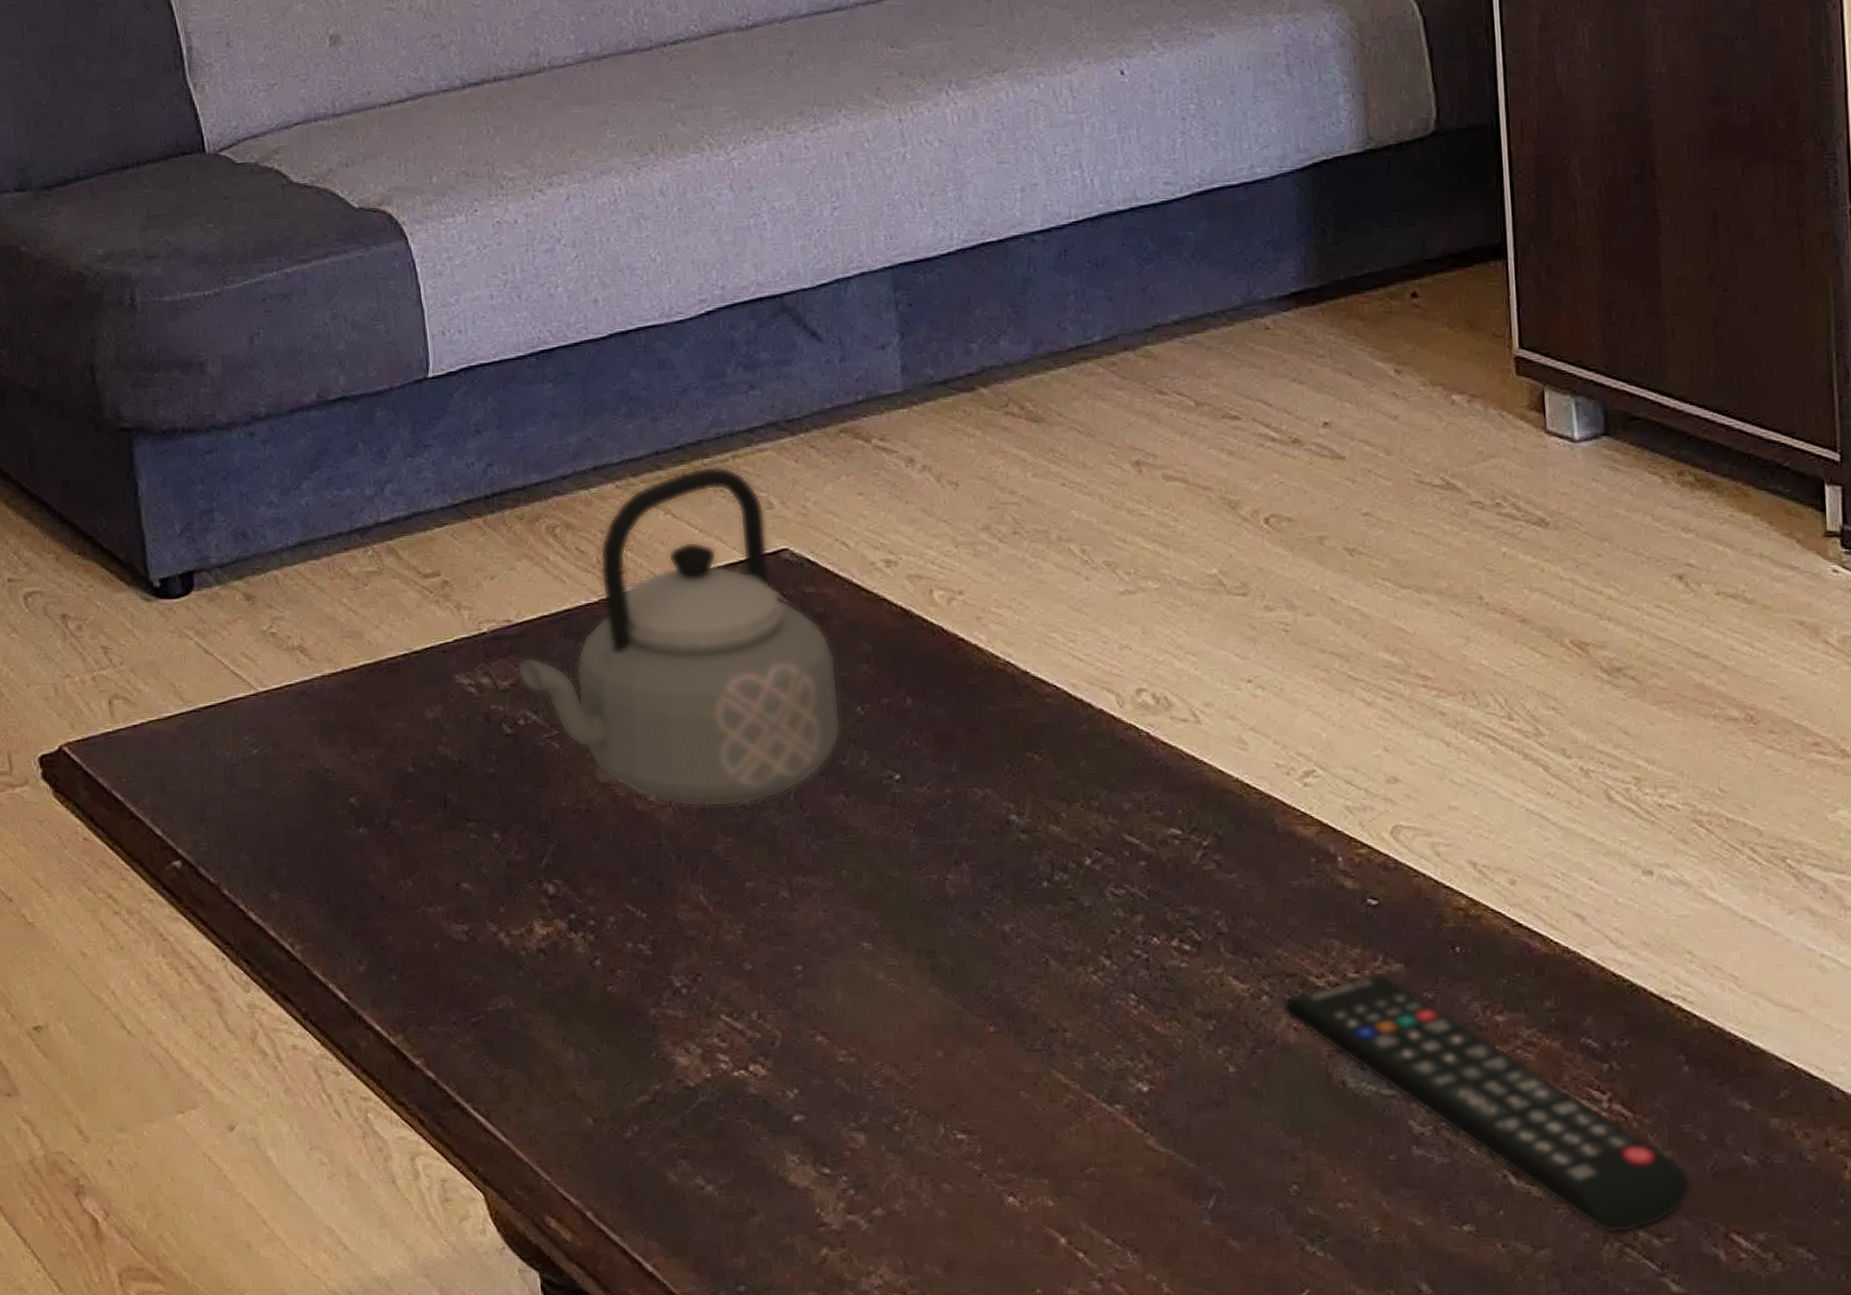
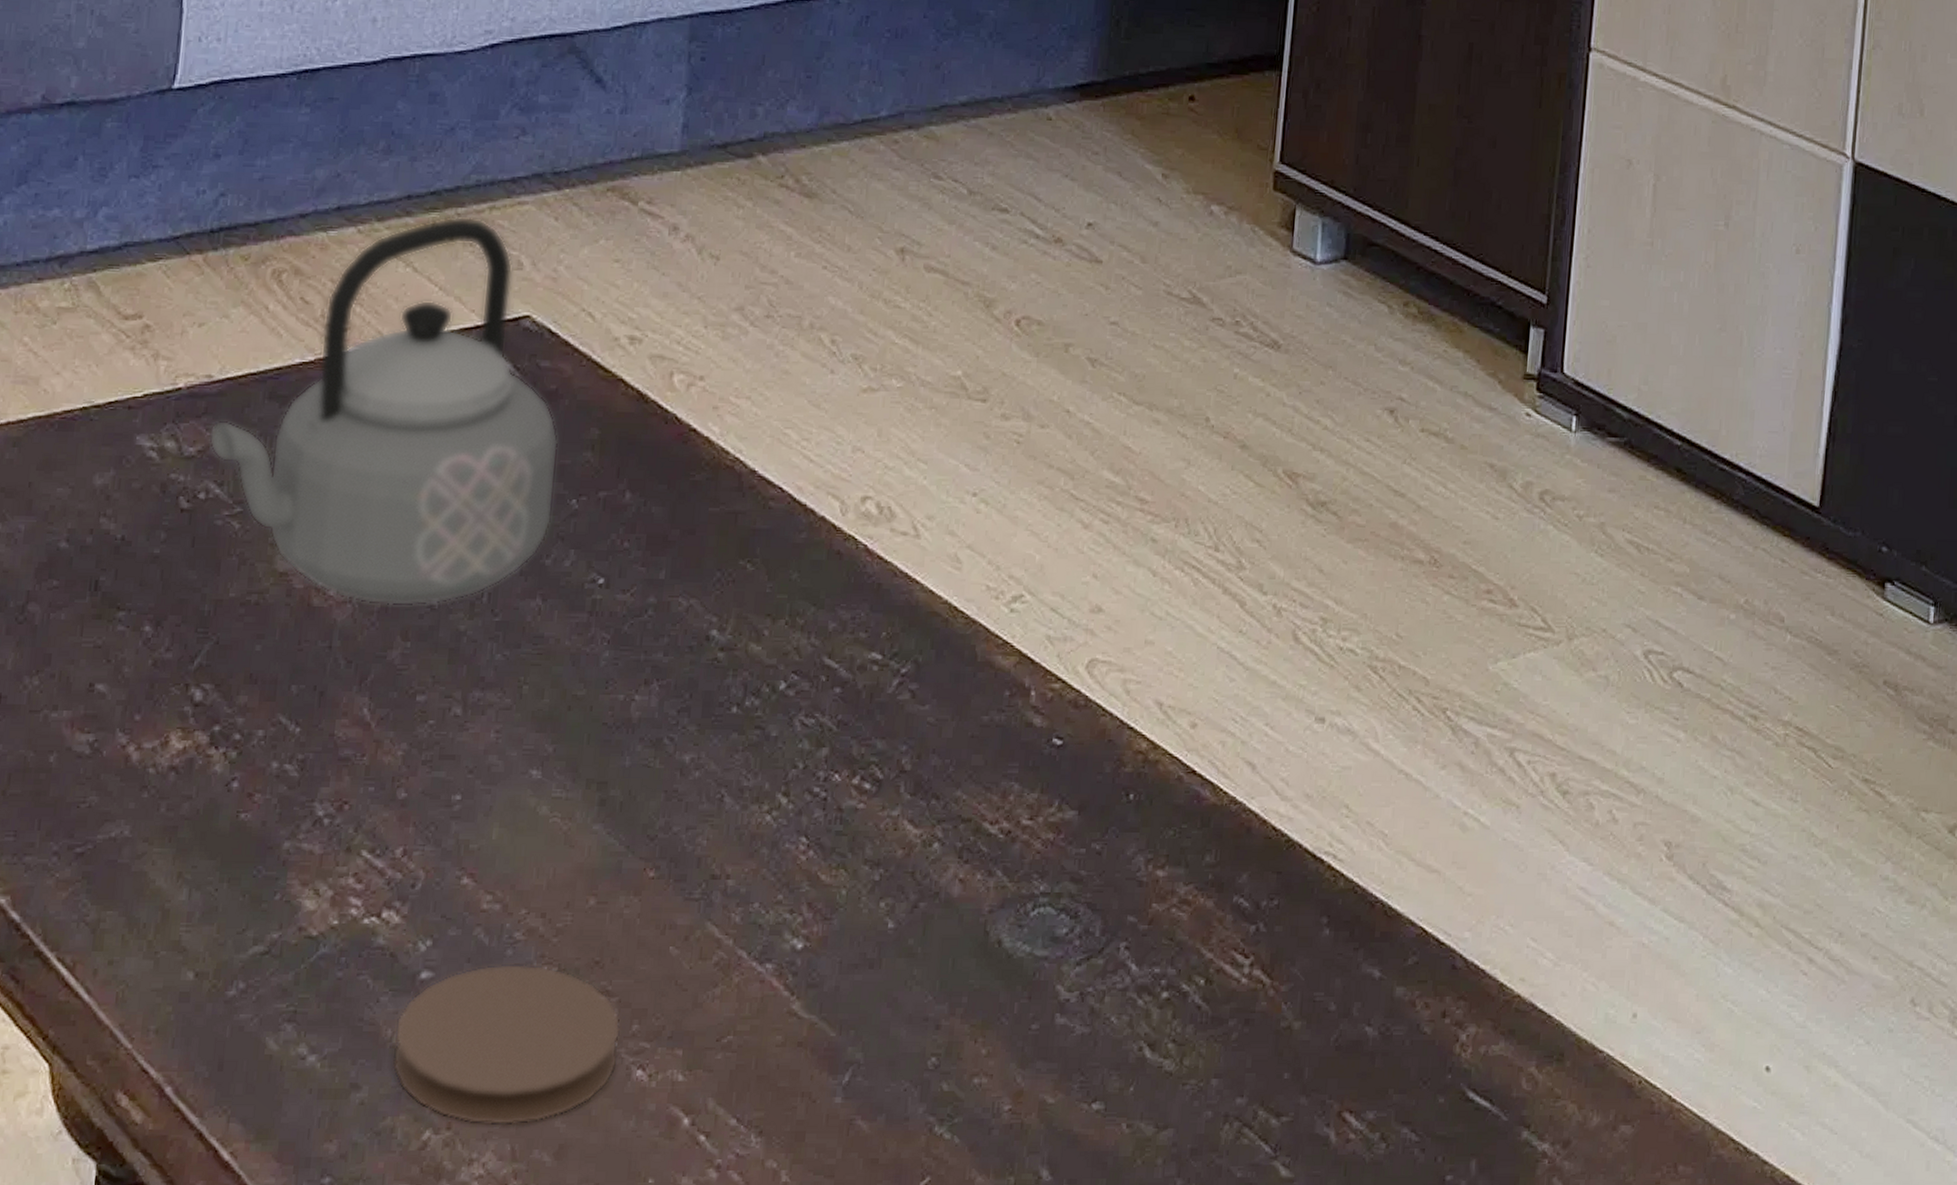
coaster: none [778,1107,990,1244] -> present [392,963,621,1126]
remote control: present [1282,974,1691,1233] -> none [951,821,1314,1112]

